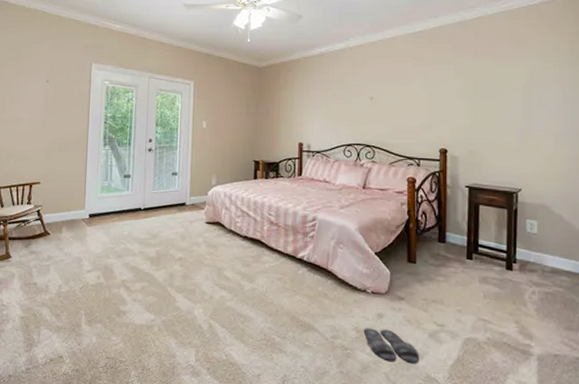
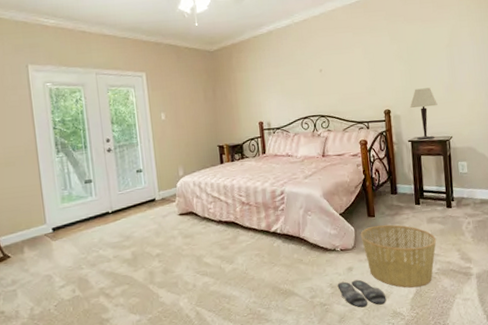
basket: none [396,273,490,355] -> present [360,224,437,288]
table lamp: none [471,130,506,189] -> present [410,87,438,140]

